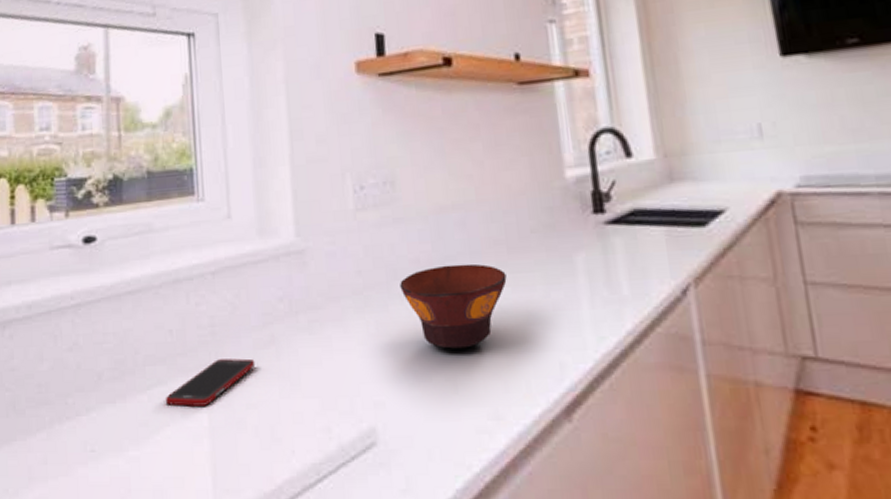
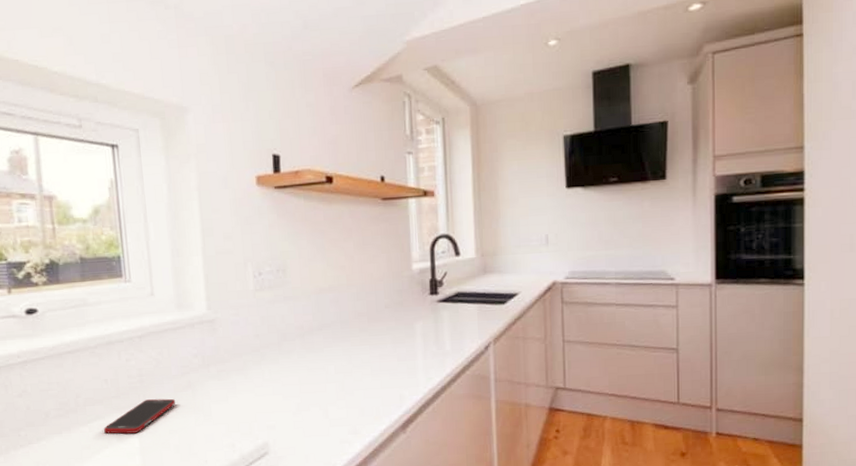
bowl: present [400,263,507,349] -> none [288,329,366,388]

